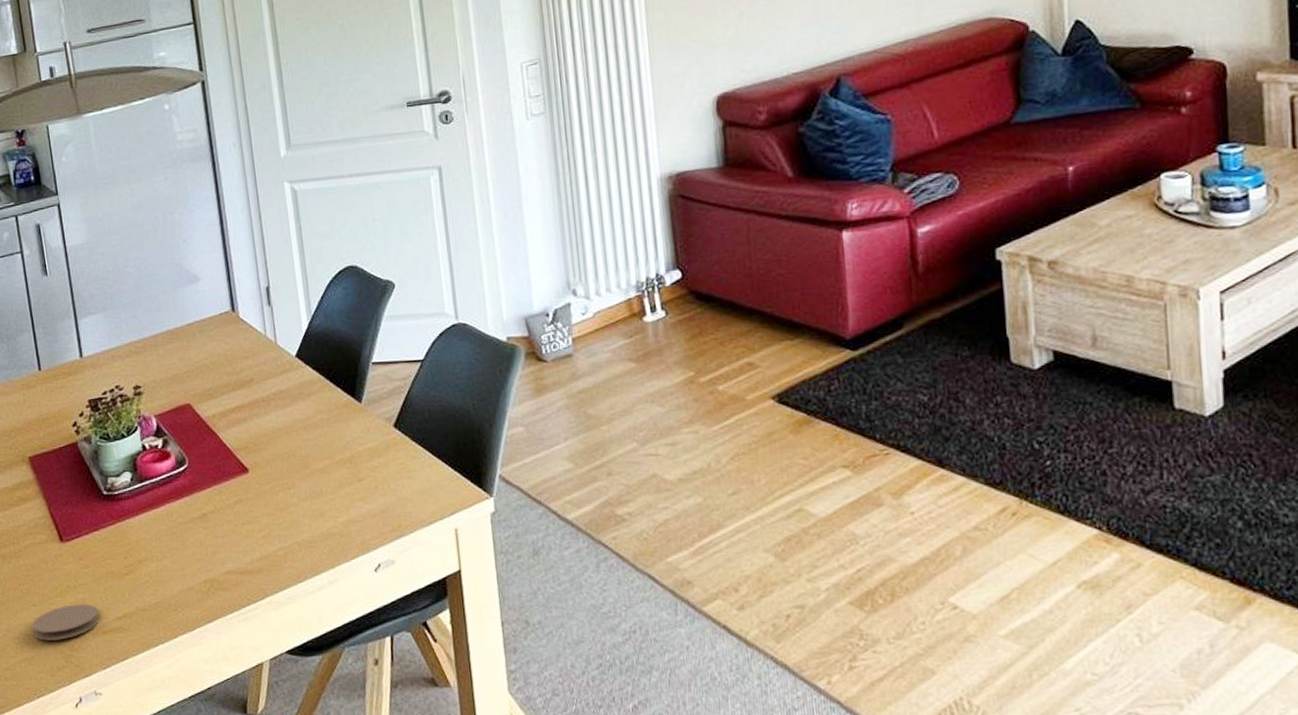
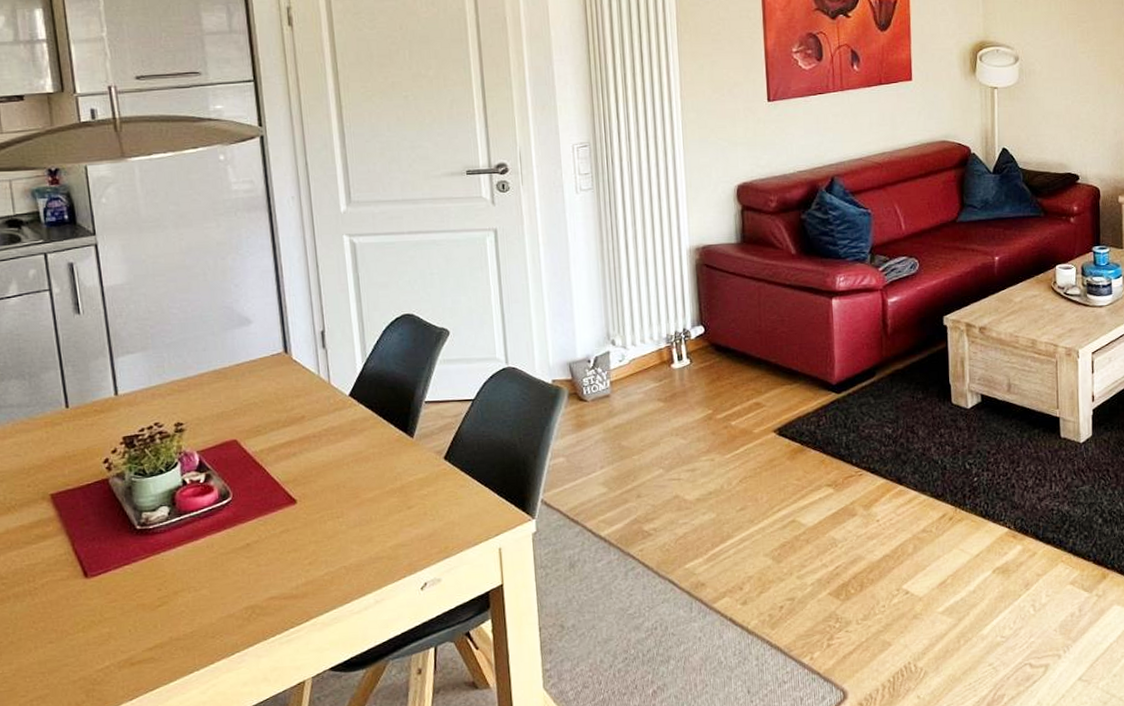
coaster: present [32,604,100,641] -> none [47,637,127,677]

